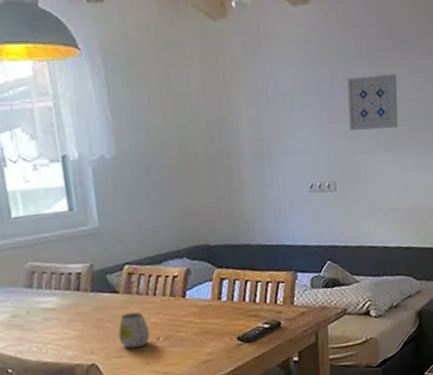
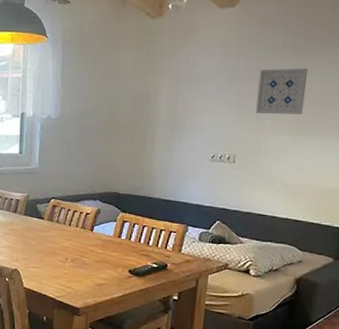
mug: present [118,312,150,348] -> none [38,236,61,263]

